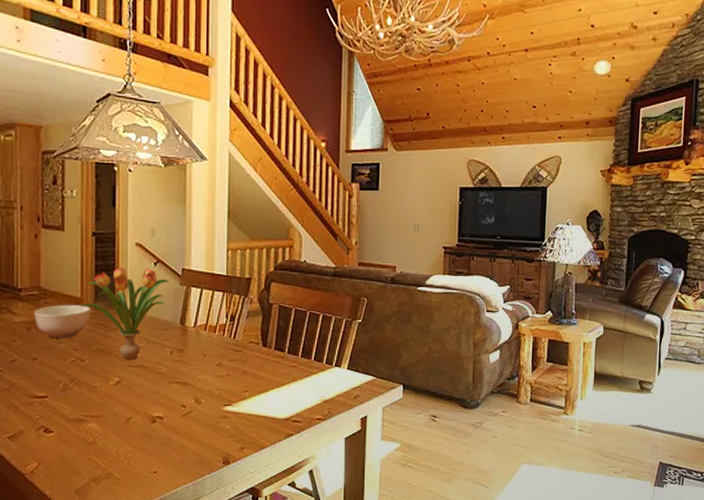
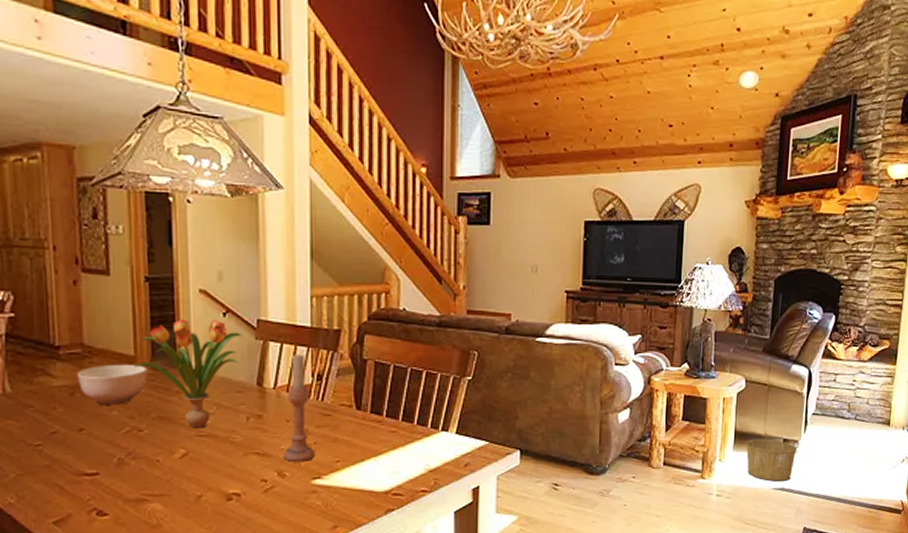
candlestick: none [200,298,226,390] -> present [283,354,314,462]
basket: none [604,380,651,419] -> present [745,439,797,482]

